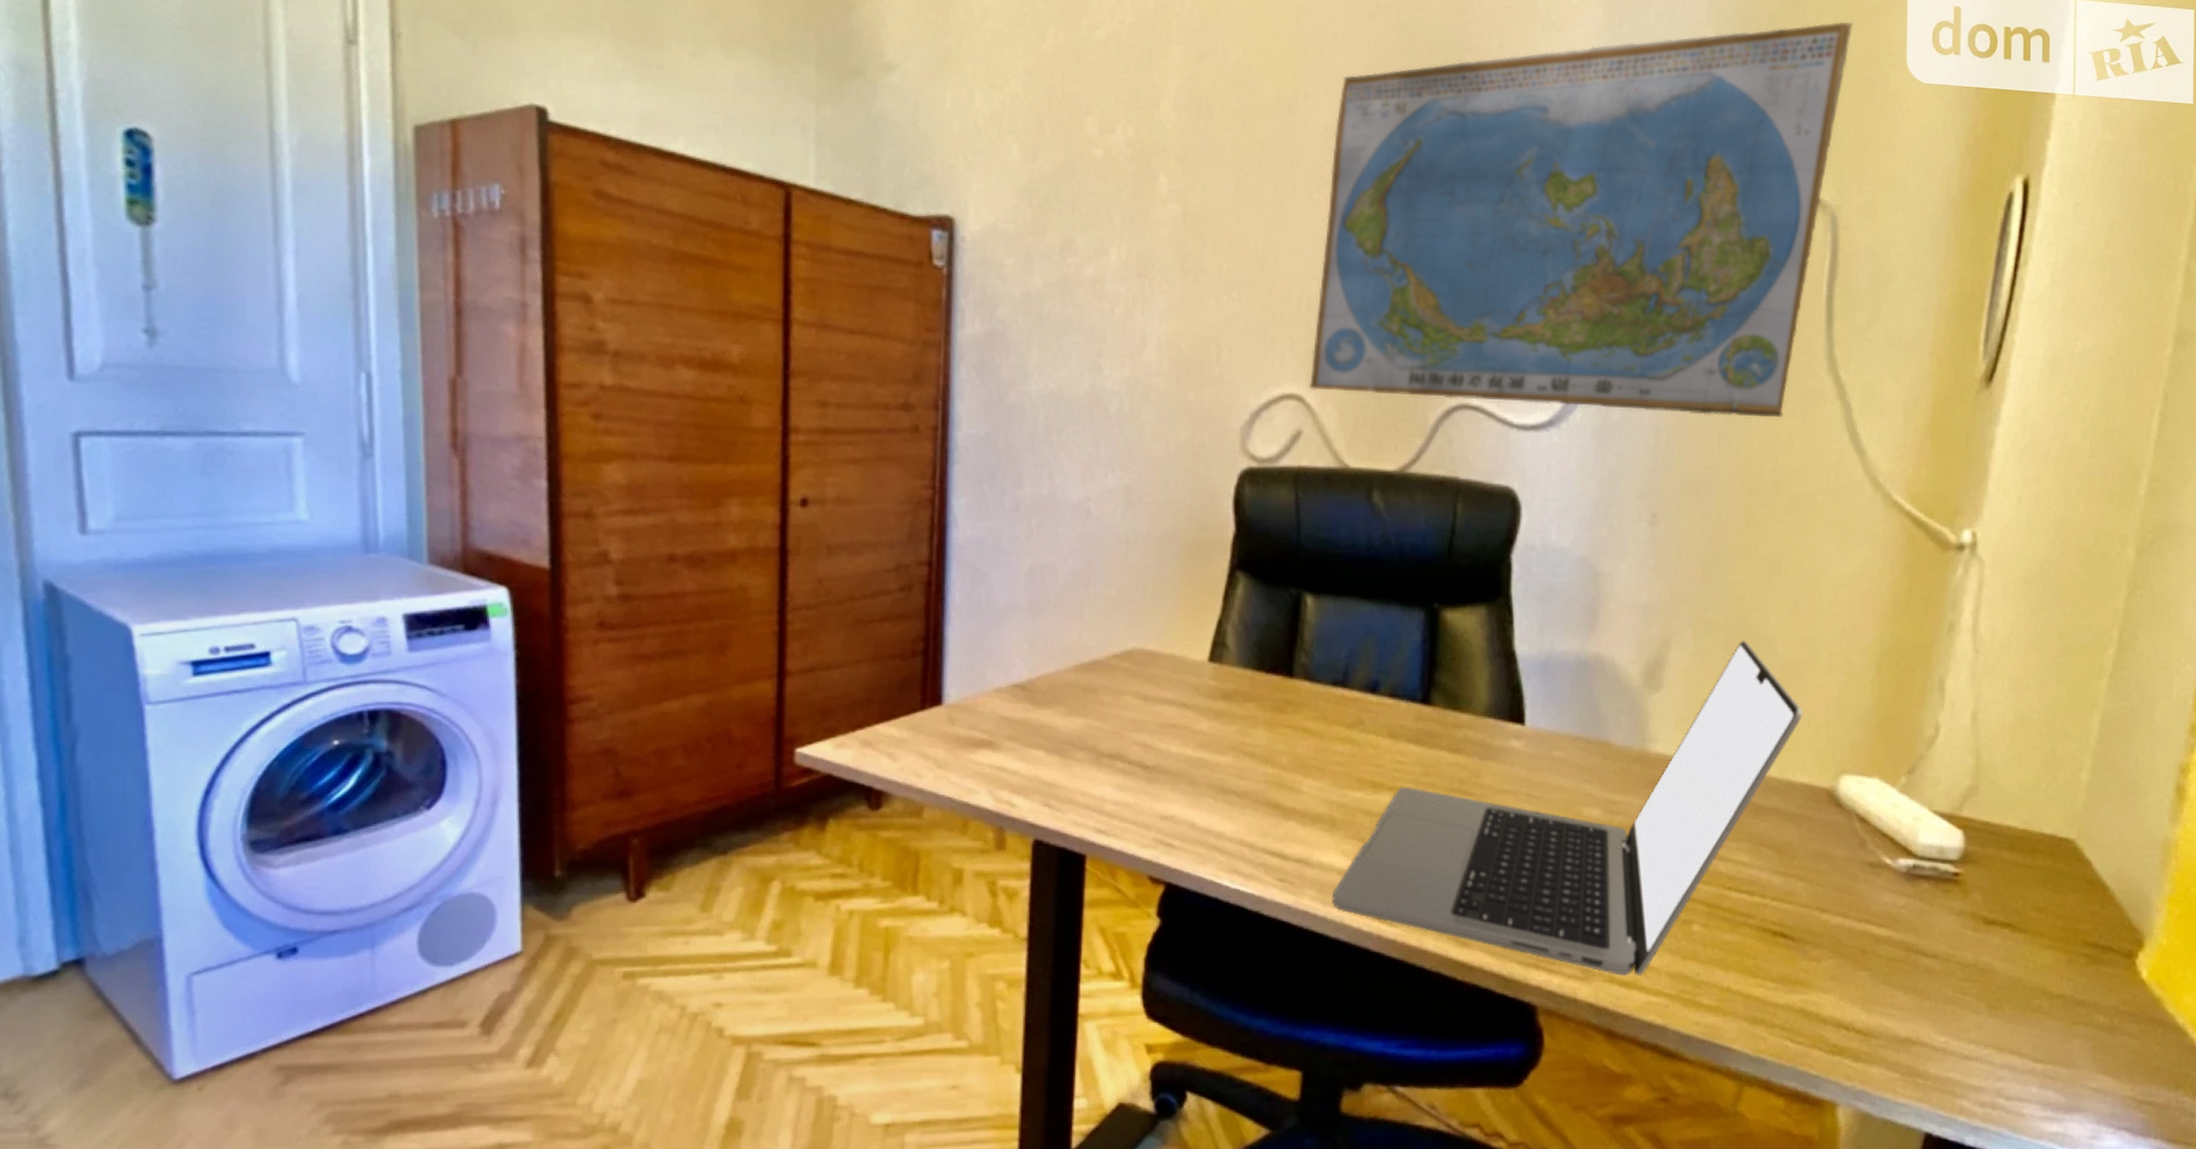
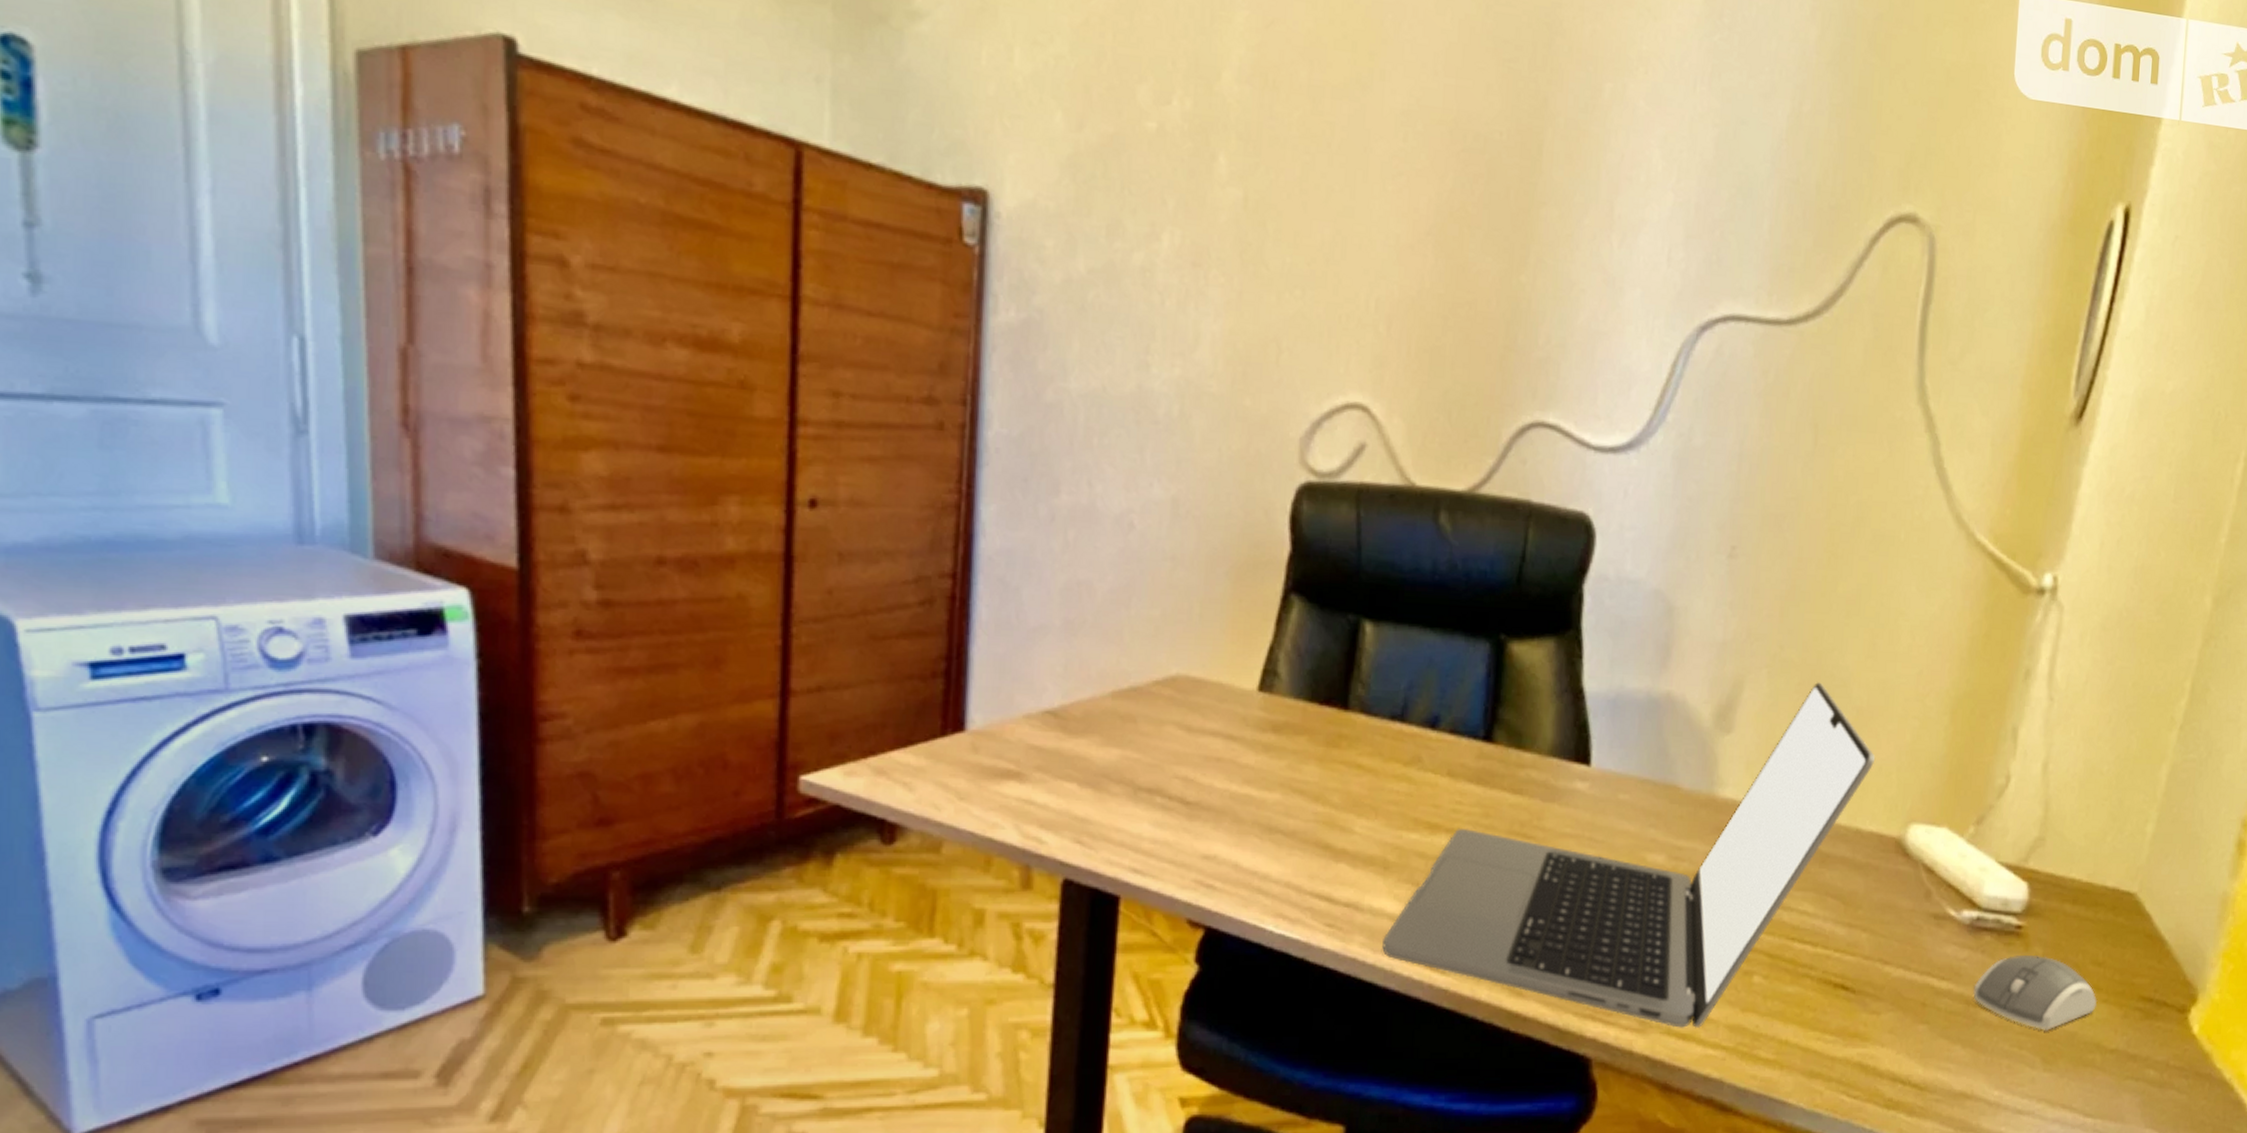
world map: present [1308,21,1853,418] -> none [1374,27,1962,449]
computer mouse: none [1913,902,2041,977] -> present [1973,956,2098,1031]

